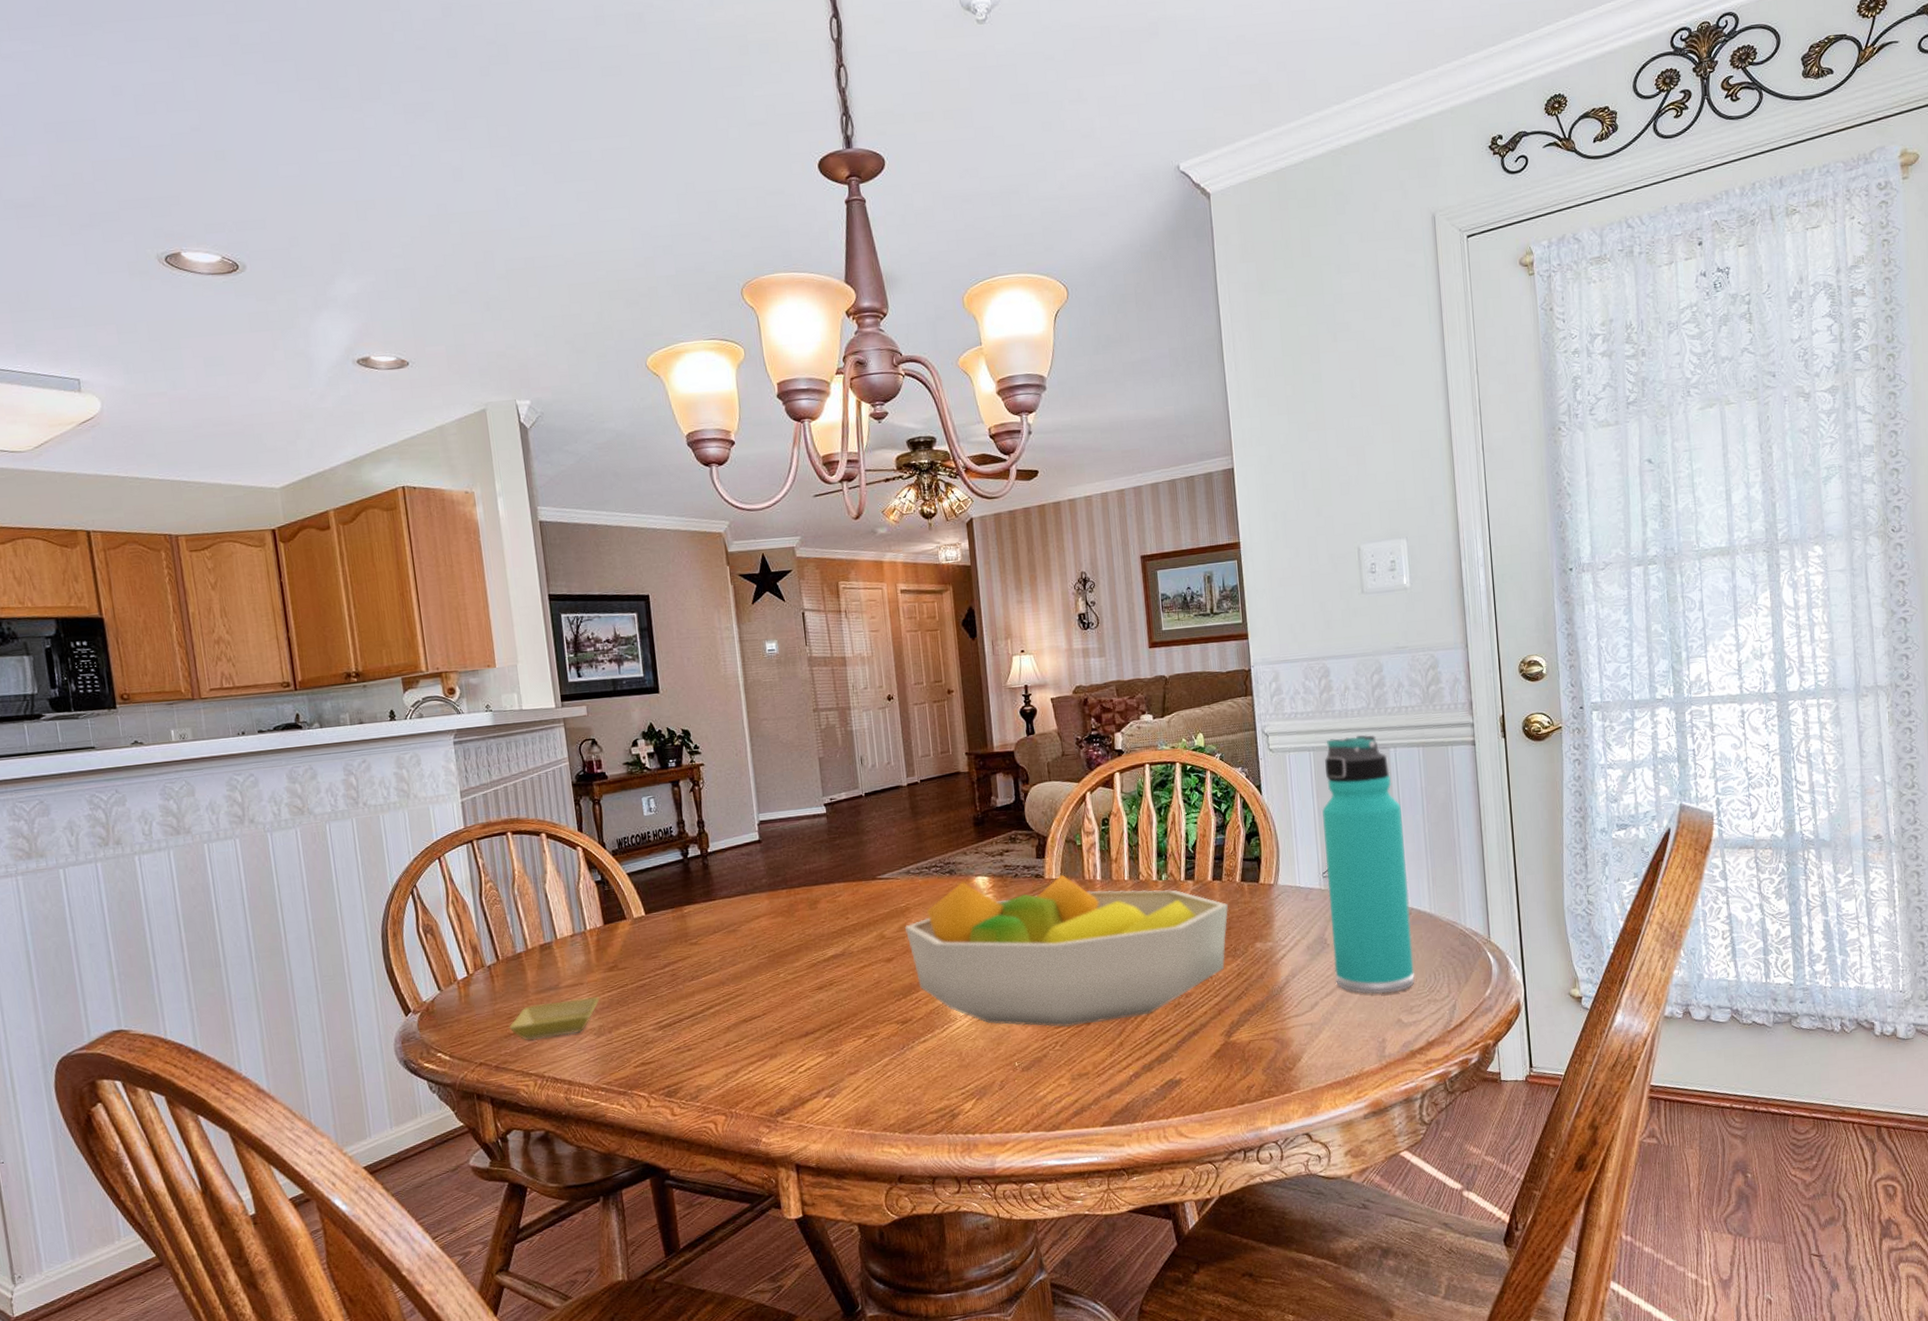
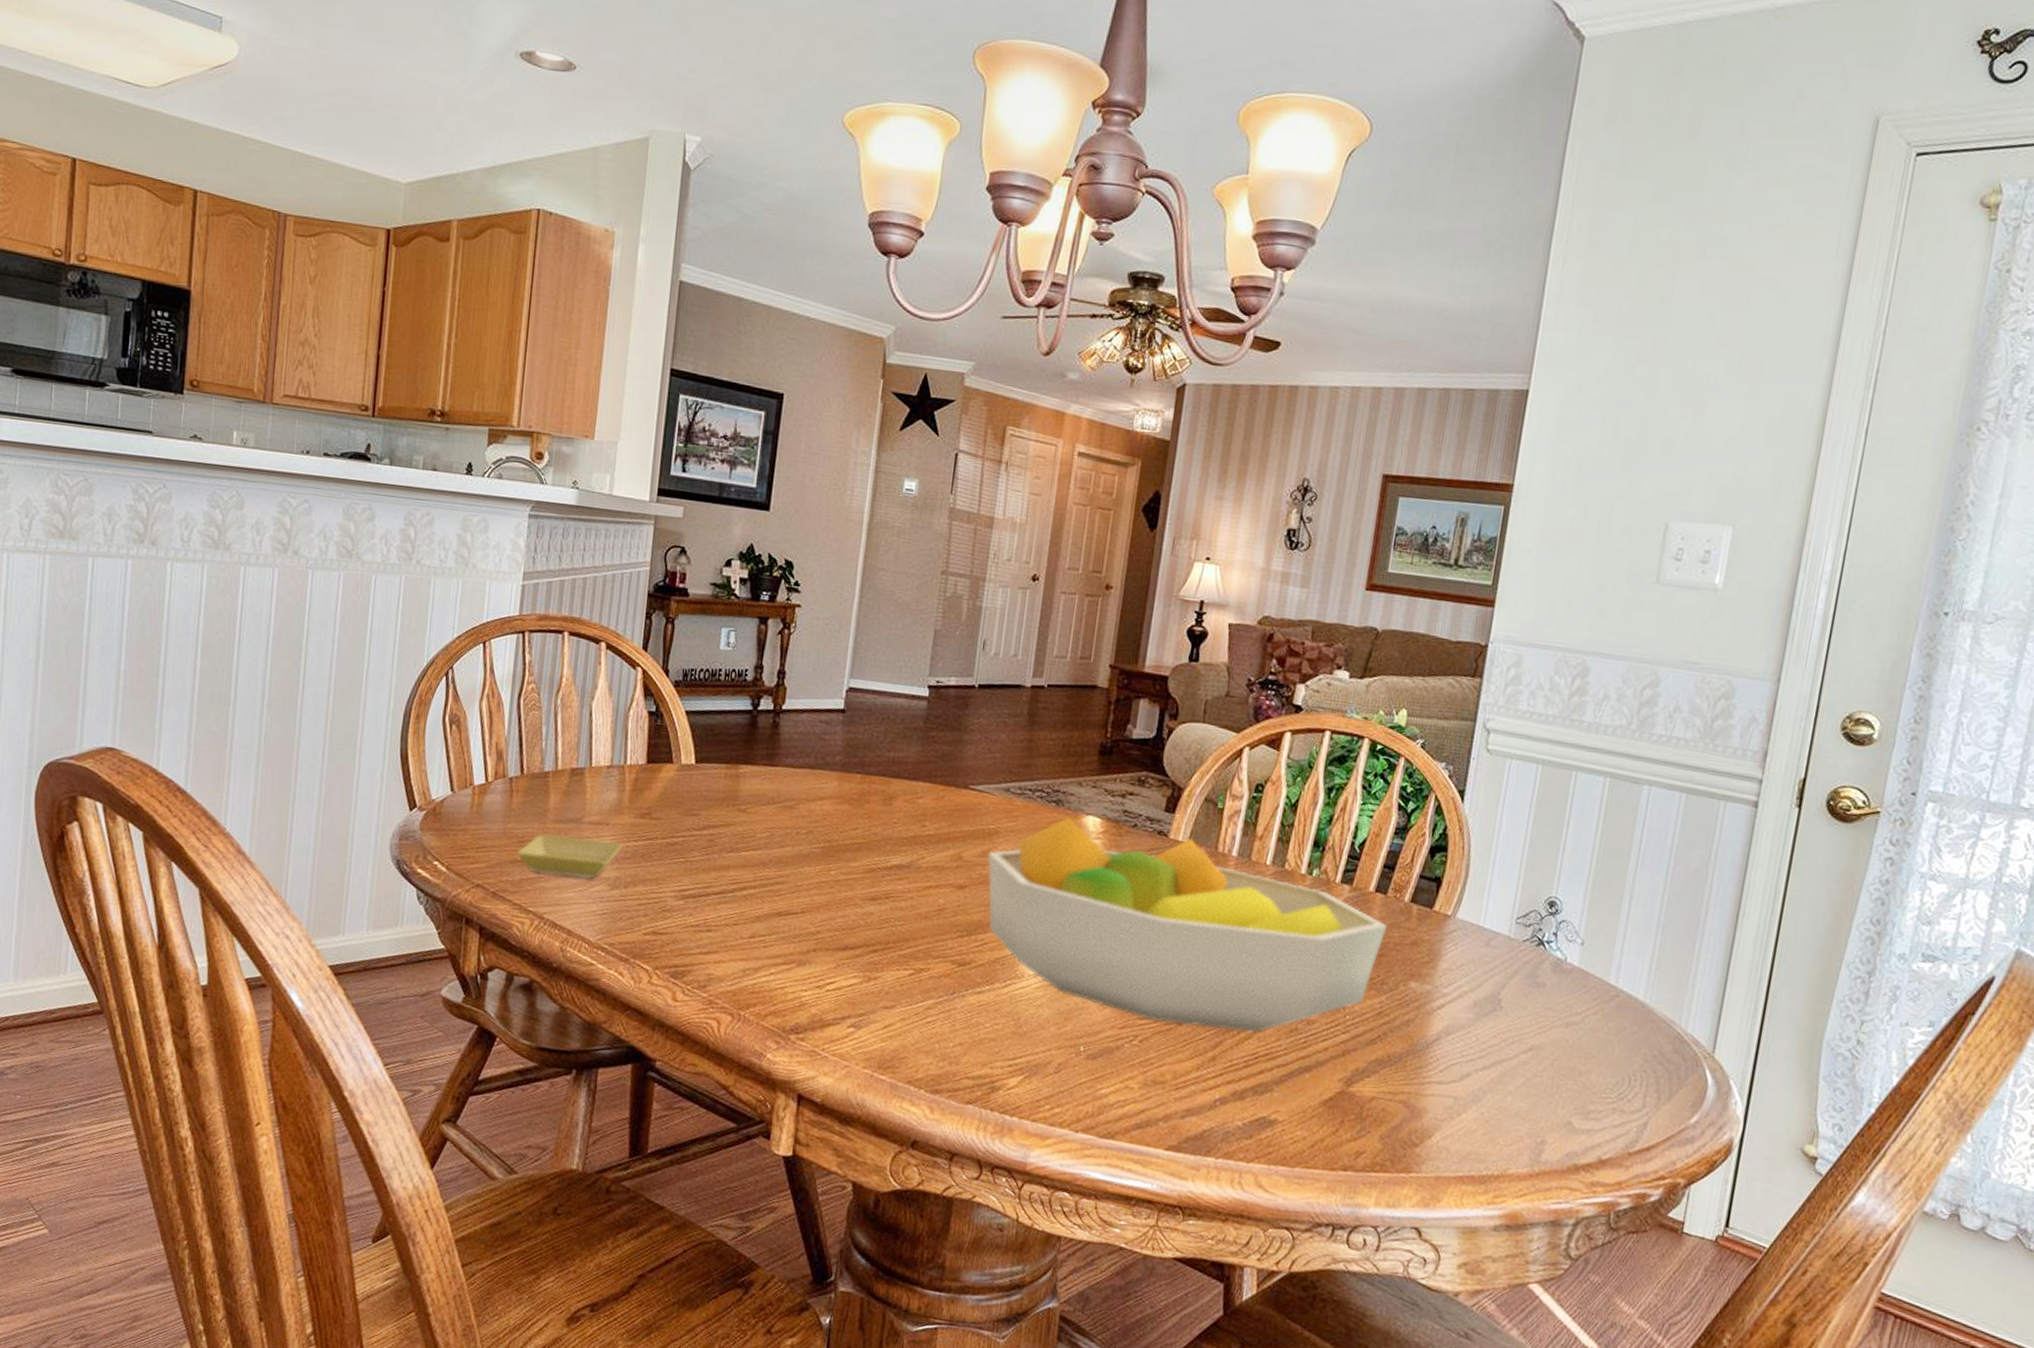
thermos bottle: present [1322,735,1415,994] -> none [1499,755,1639,1088]

